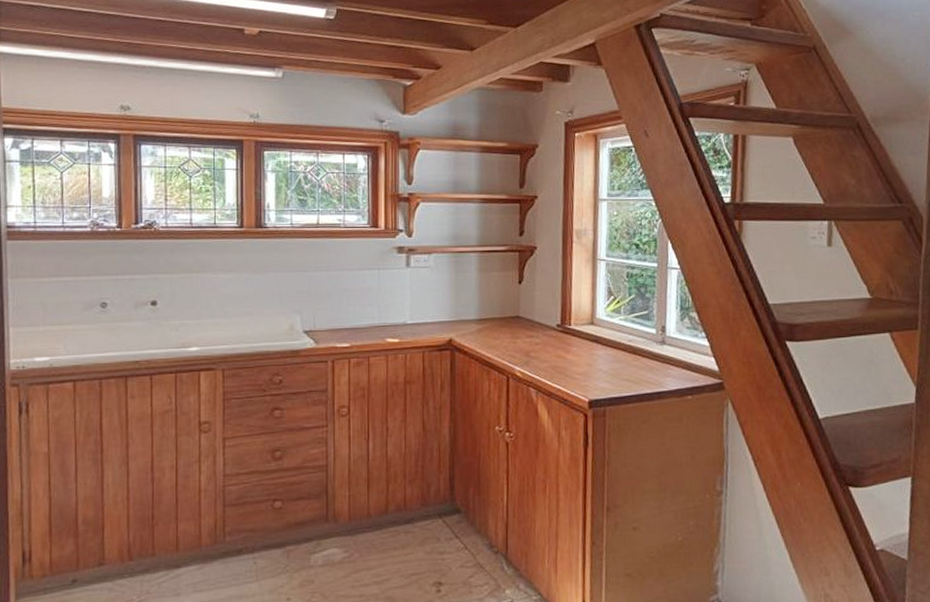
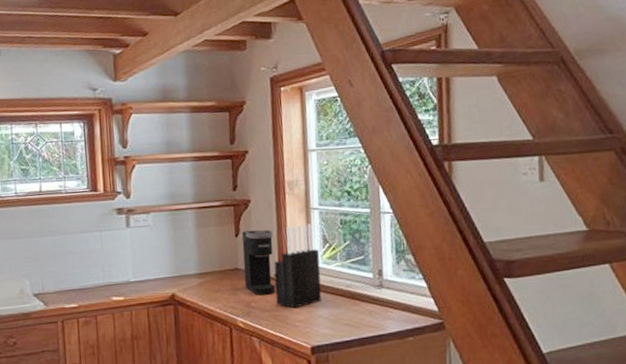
coffee maker: none [525,278,558,345] -> present [242,230,275,295]
knife block: none [556,275,604,361] -> present [274,223,322,309]

